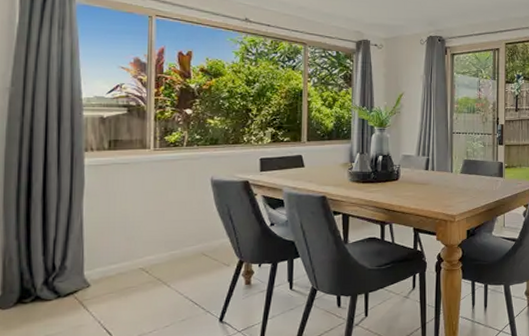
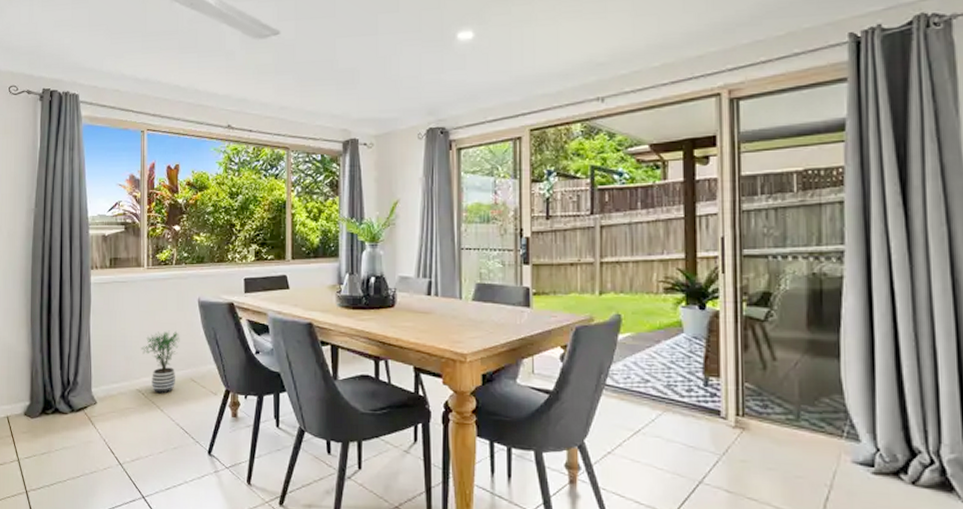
potted plant: none [144,209,191,270] -> present [140,330,180,394]

